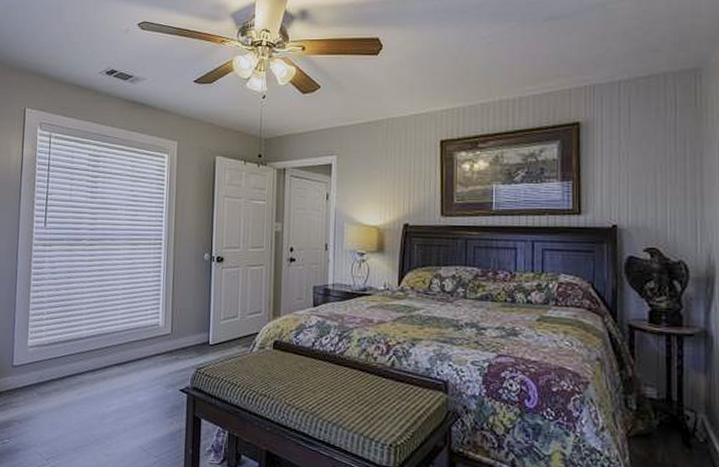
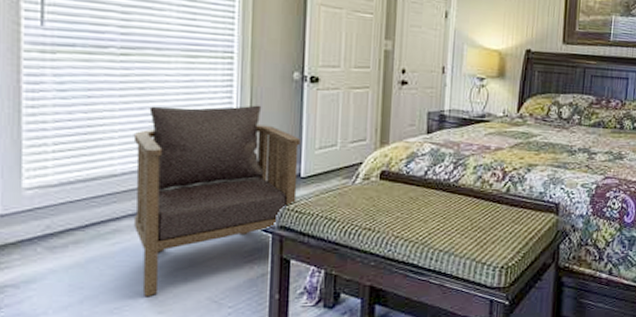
armchair: none [93,282,210,440] -> present [133,105,301,297]

